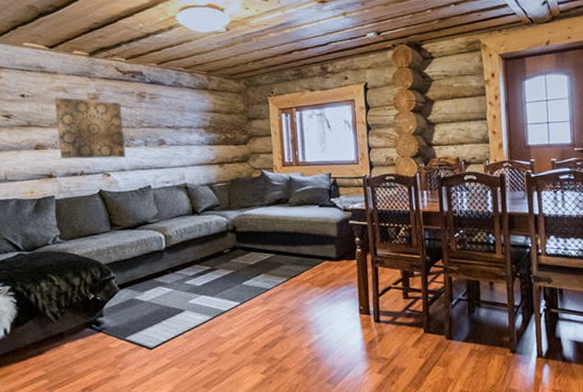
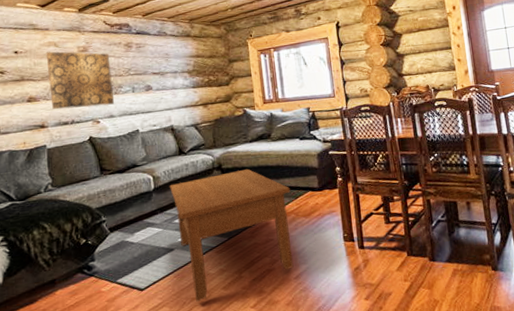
coffee table: none [182,233,307,364] -> present [170,168,294,302]

